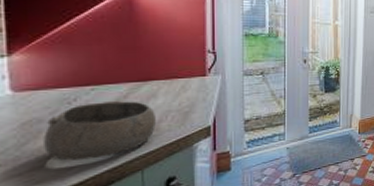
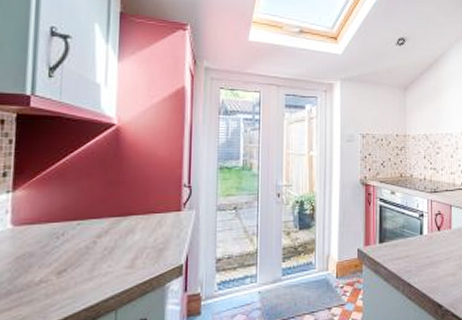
bowl: present [43,101,157,161] -> none [32,236,133,297]

